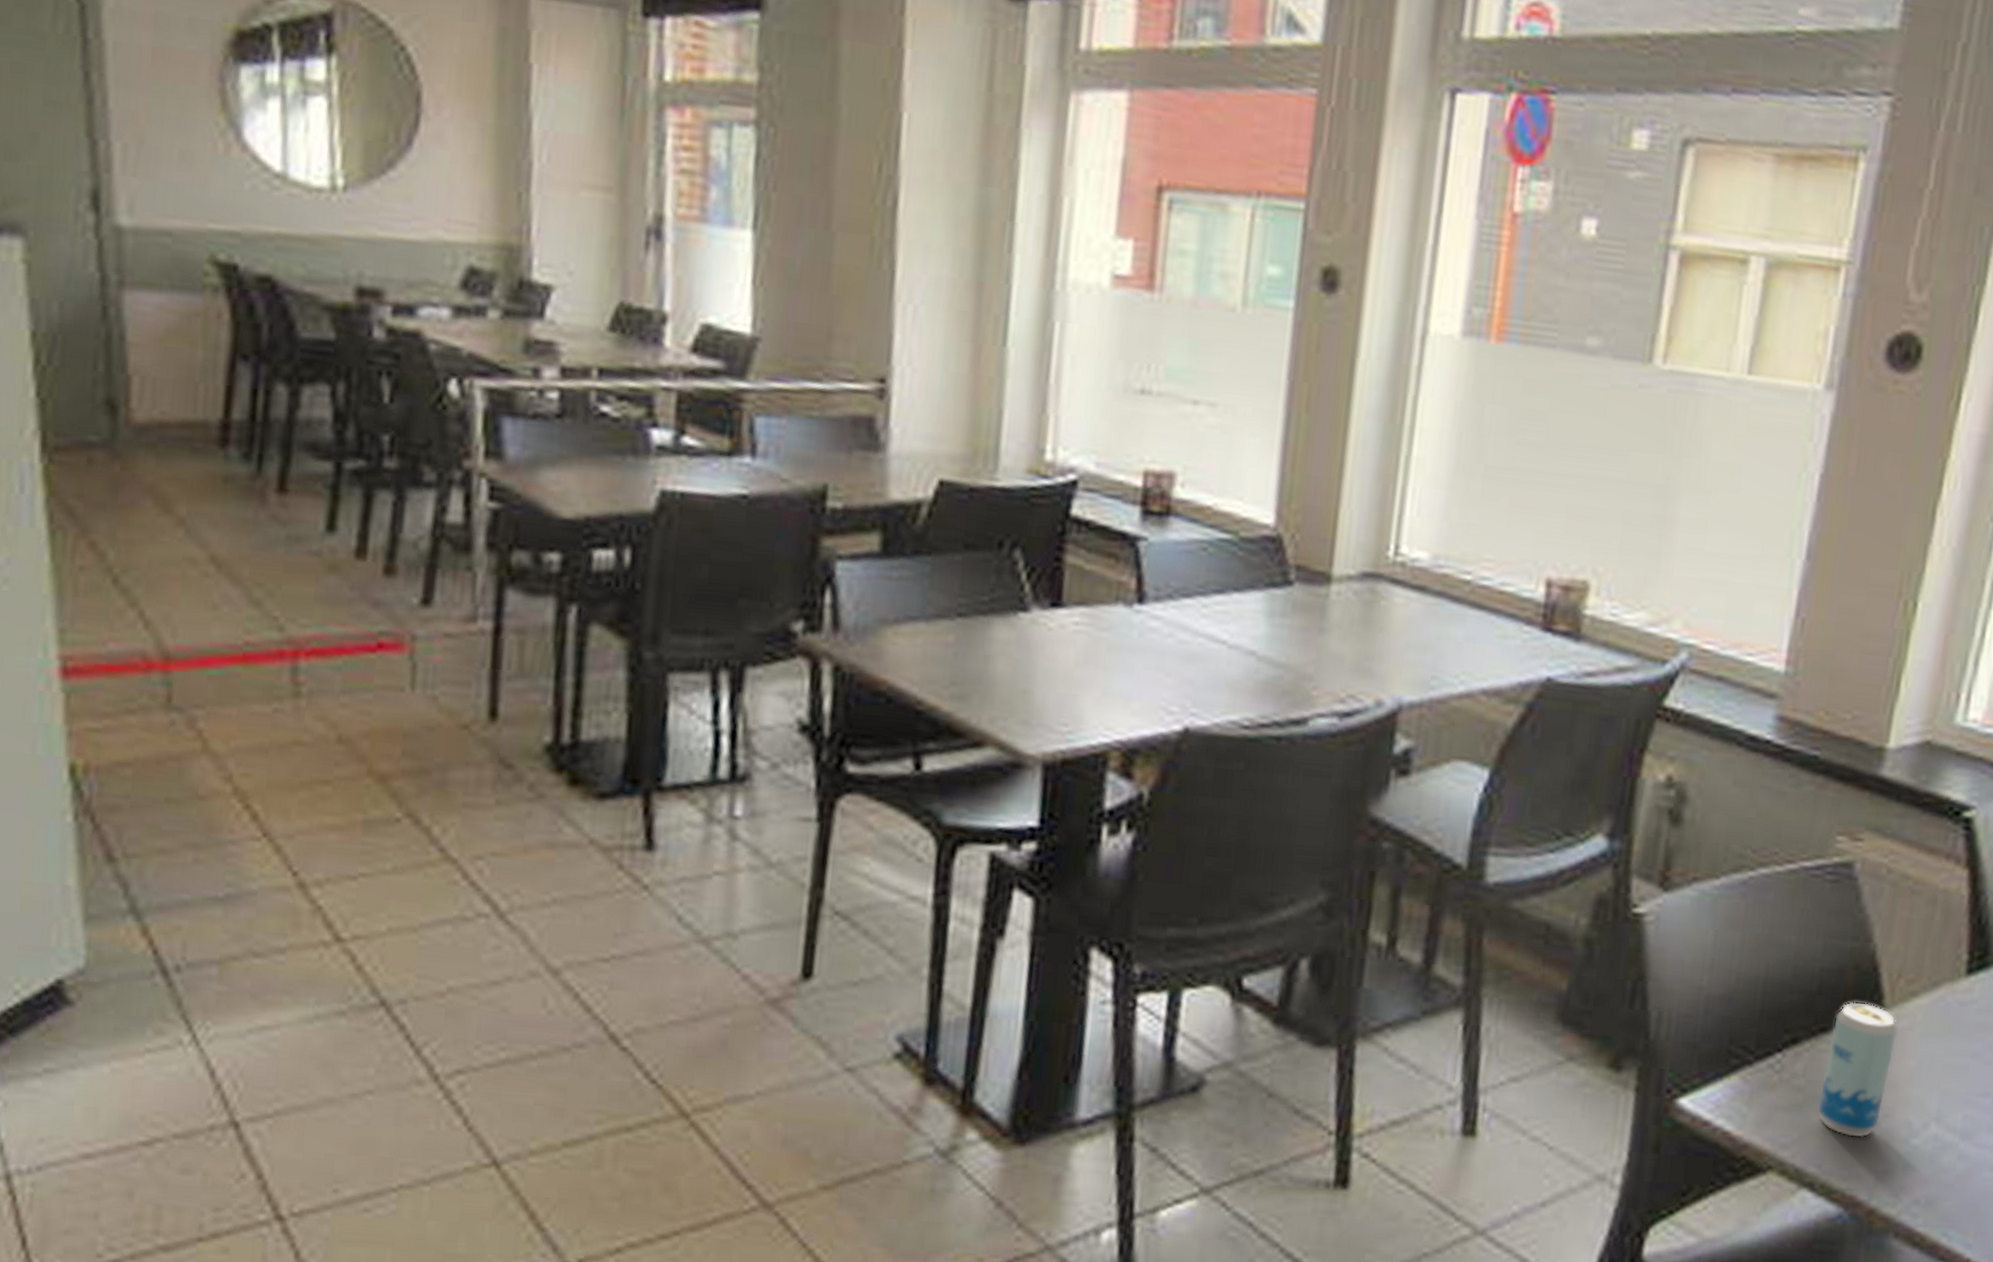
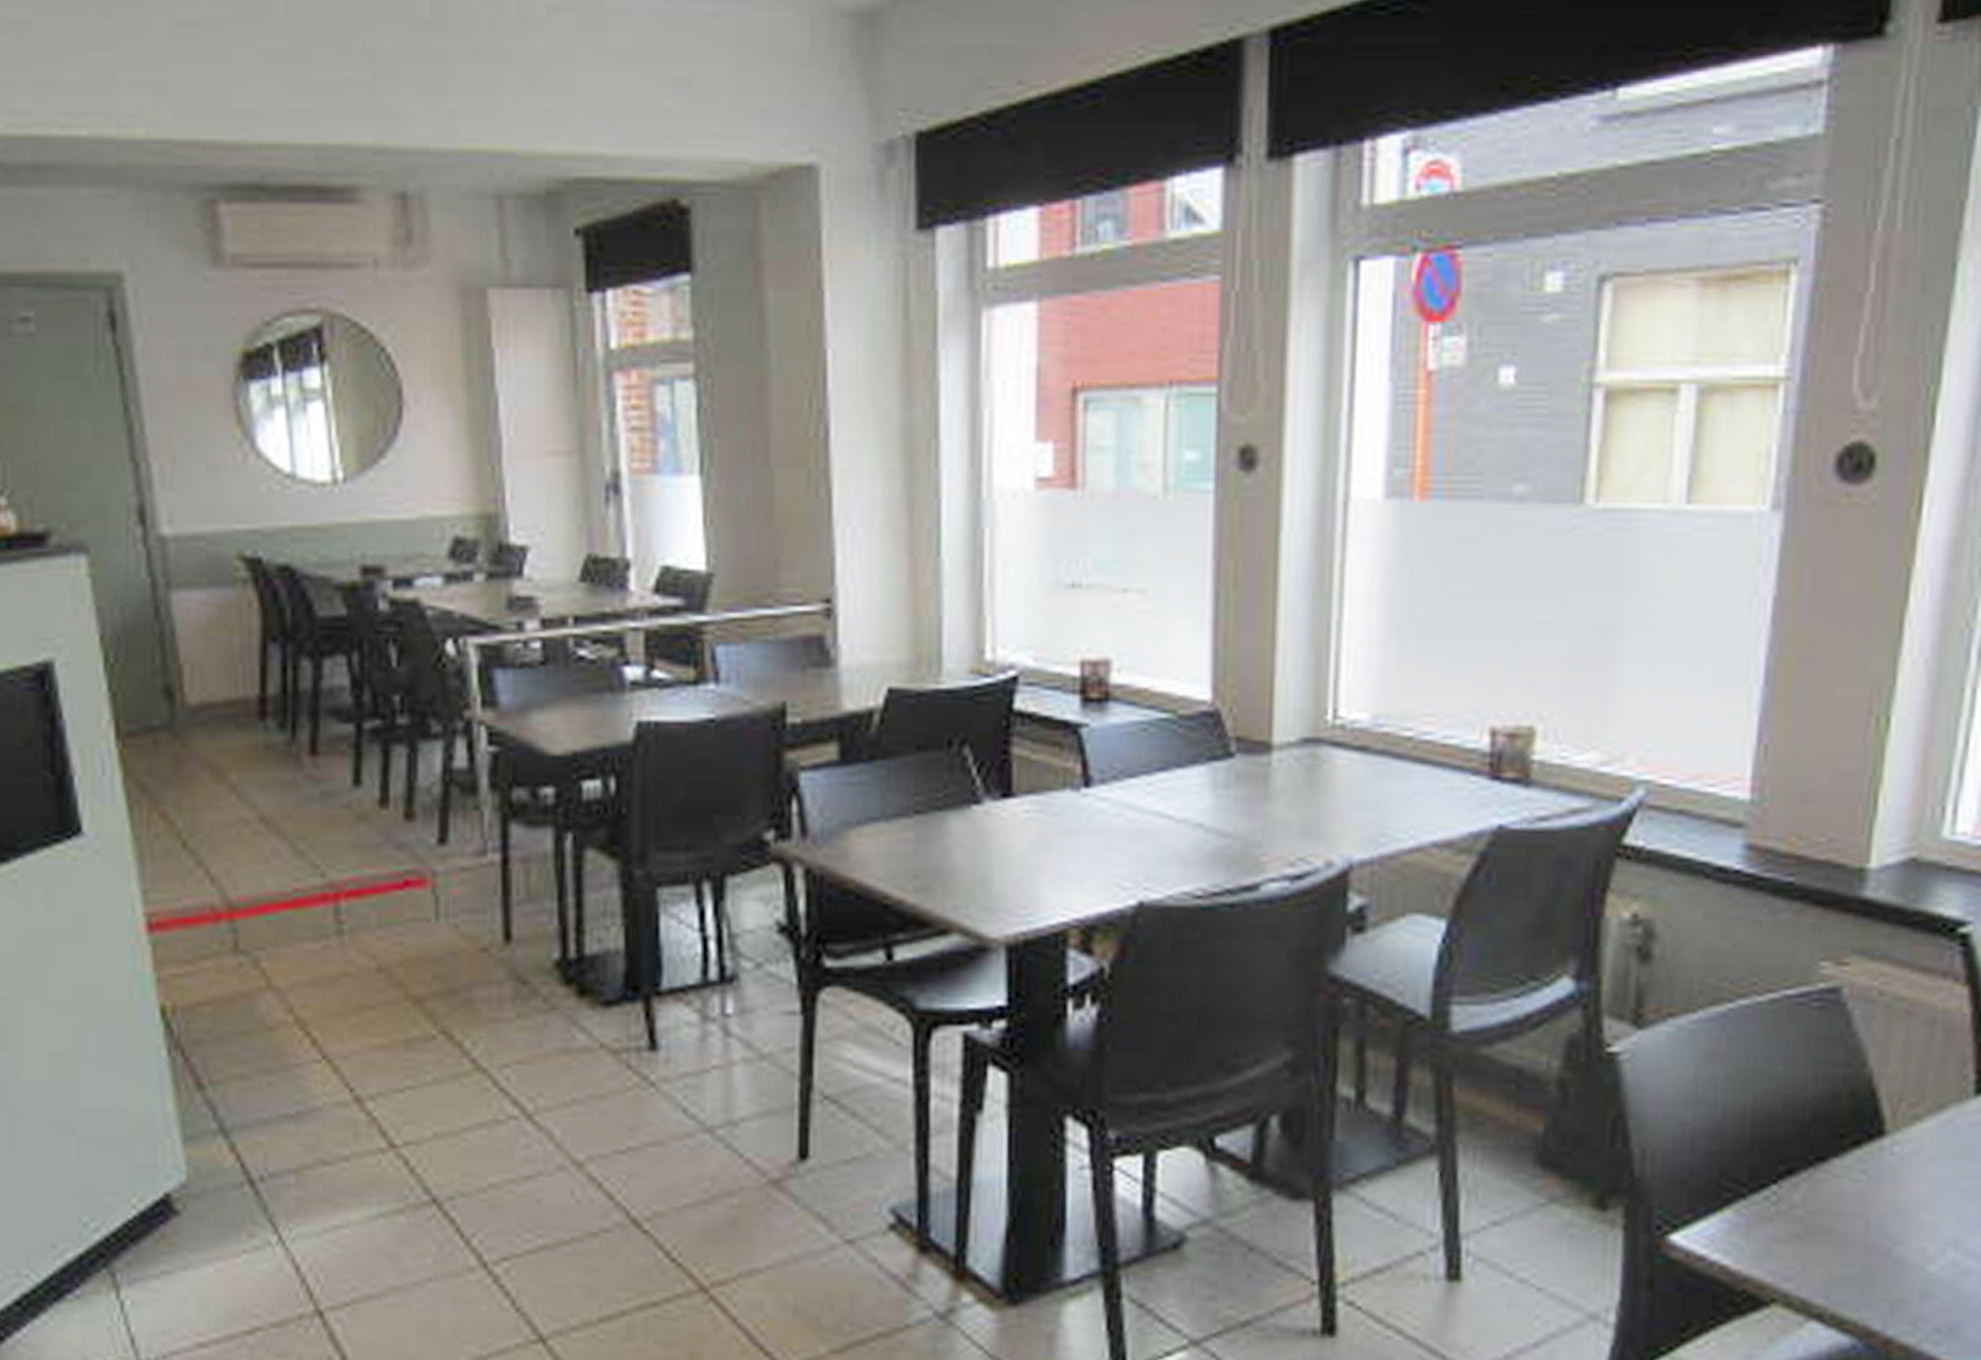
beverage can: present [1817,1002,1898,1138] -> none [1820,1129,1903,1267]

